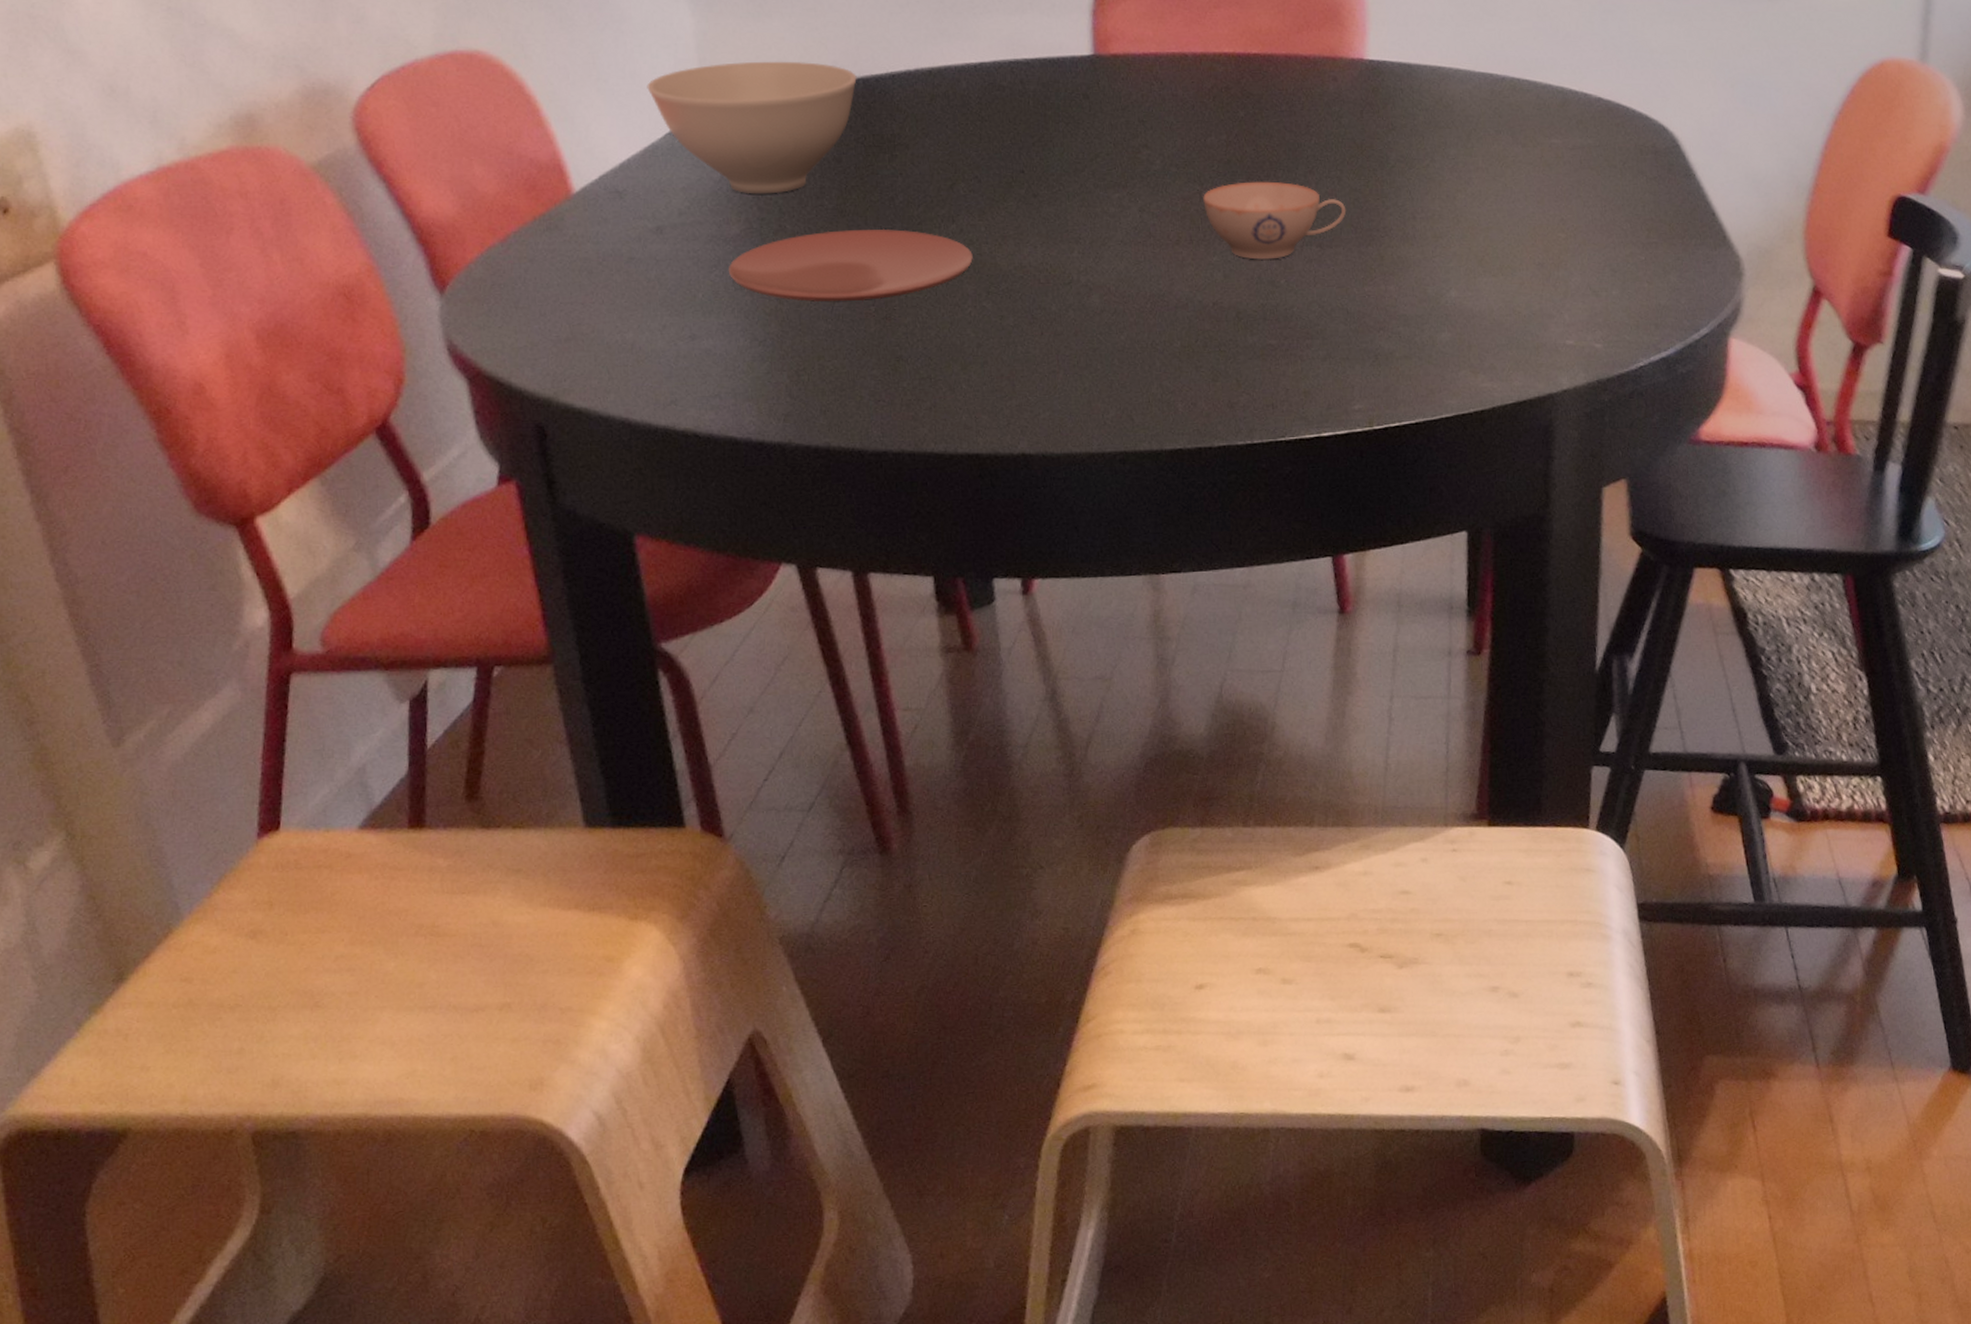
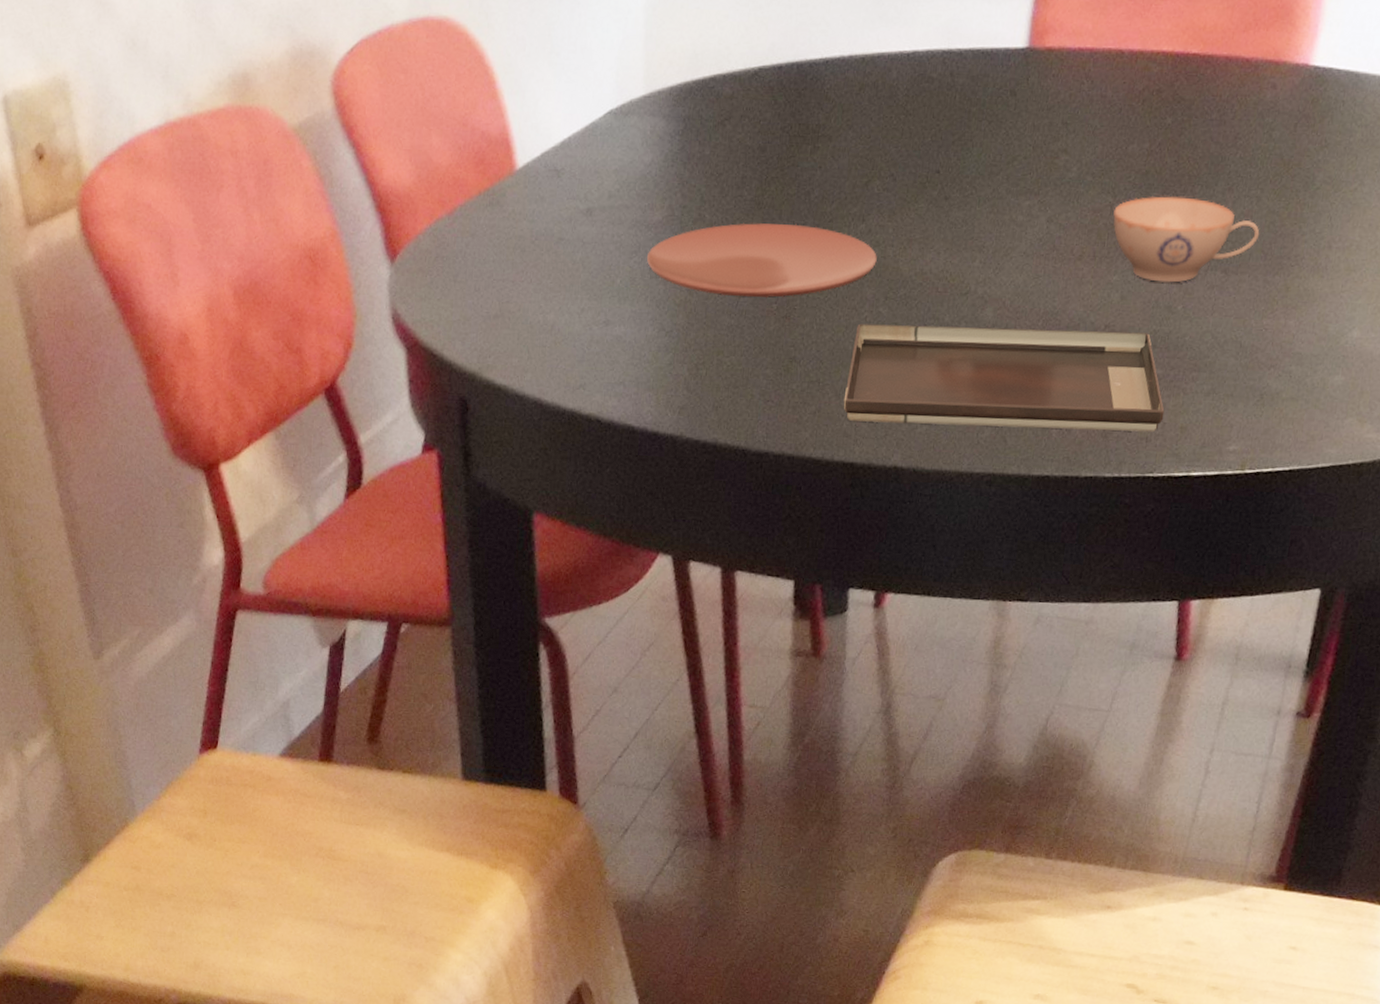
bowl: present [647,61,857,194] -> none [594,40,792,181]
tray: none [959,307,1286,413] -> present [843,323,1165,432]

